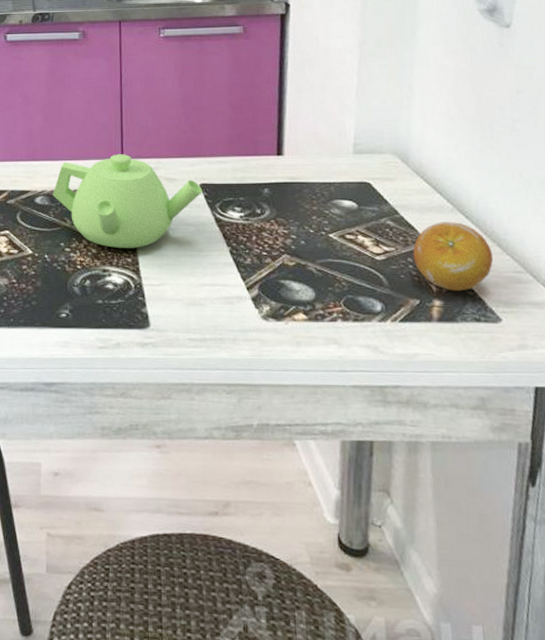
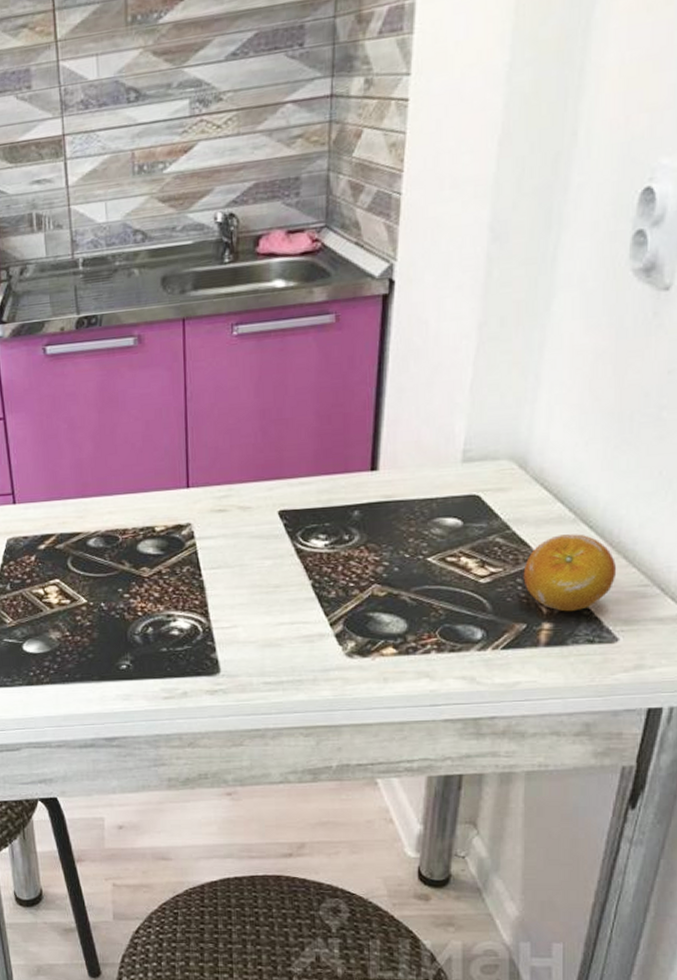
teapot: present [52,154,202,248] -> none [107,482,281,590]

